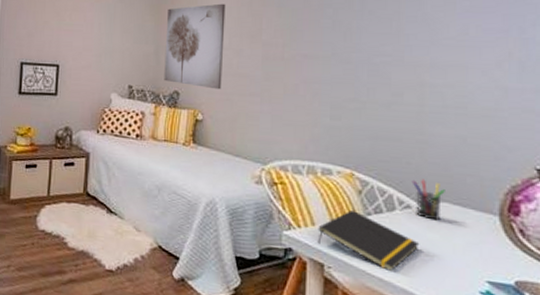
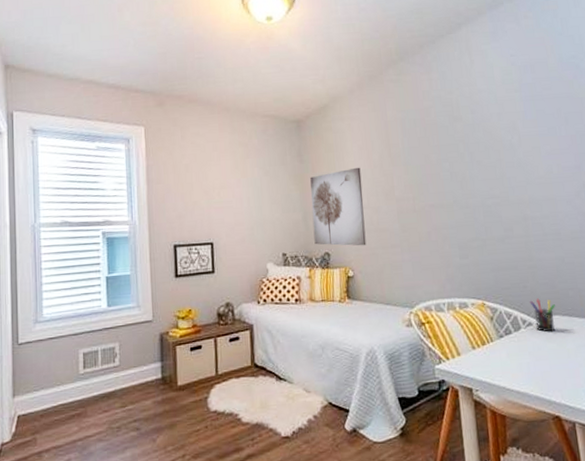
notepad: present [317,209,420,271] -> none [463,335,543,383]

